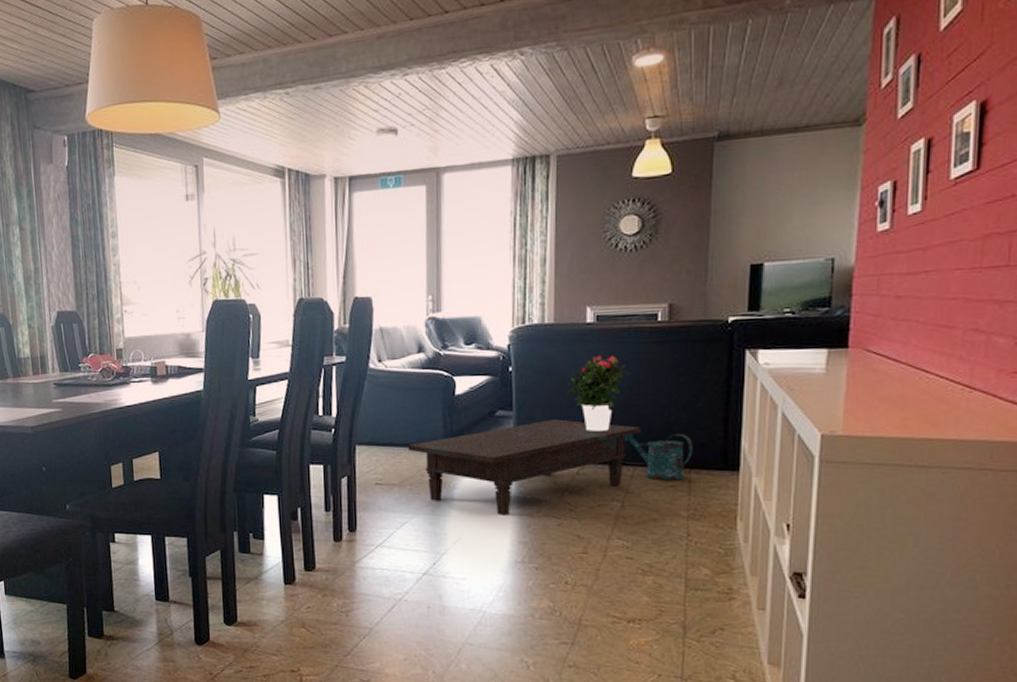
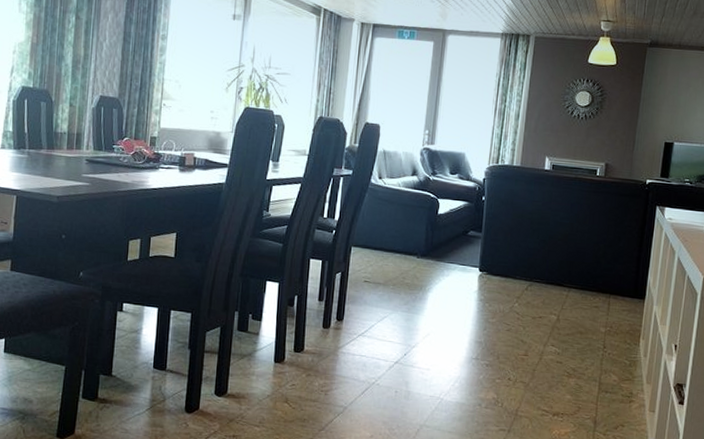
coffee table: present [407,419,641,516] -> none [394,243,577,319]
potted flower: present [567,355,631,431] -> none [524,196,574,257]
watering can: present [624,433,693,481] -> none [564,261,614,303]

